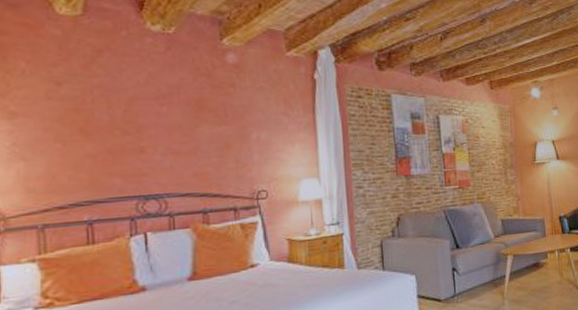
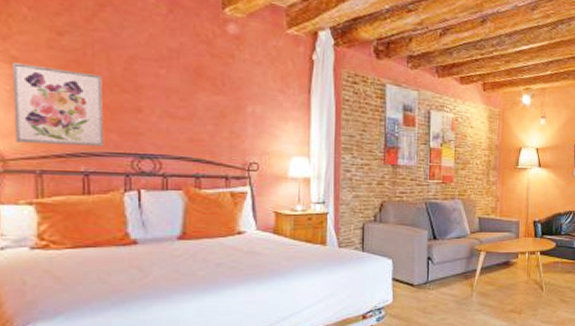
wall art: none [12,117,108,200] -> present [13,63,105,147]

